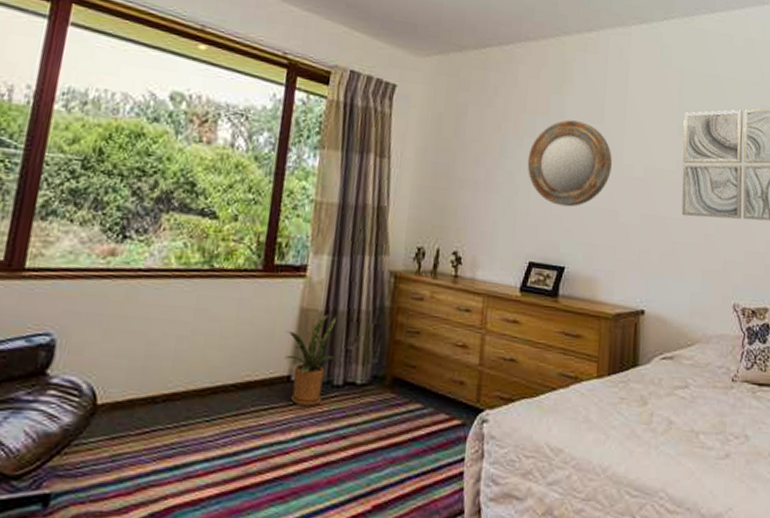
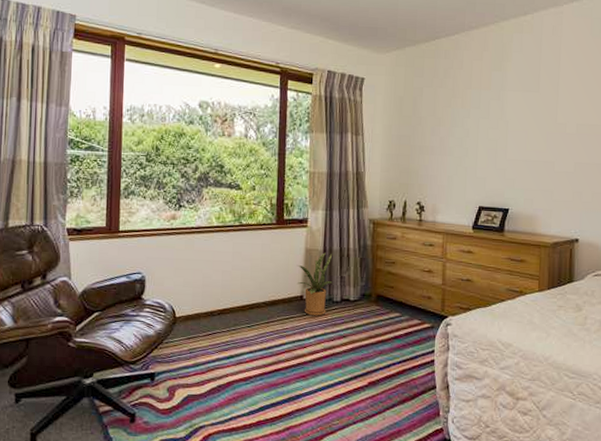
home mirror: present [527,119,612,207] -> none [474,91,548,162]

